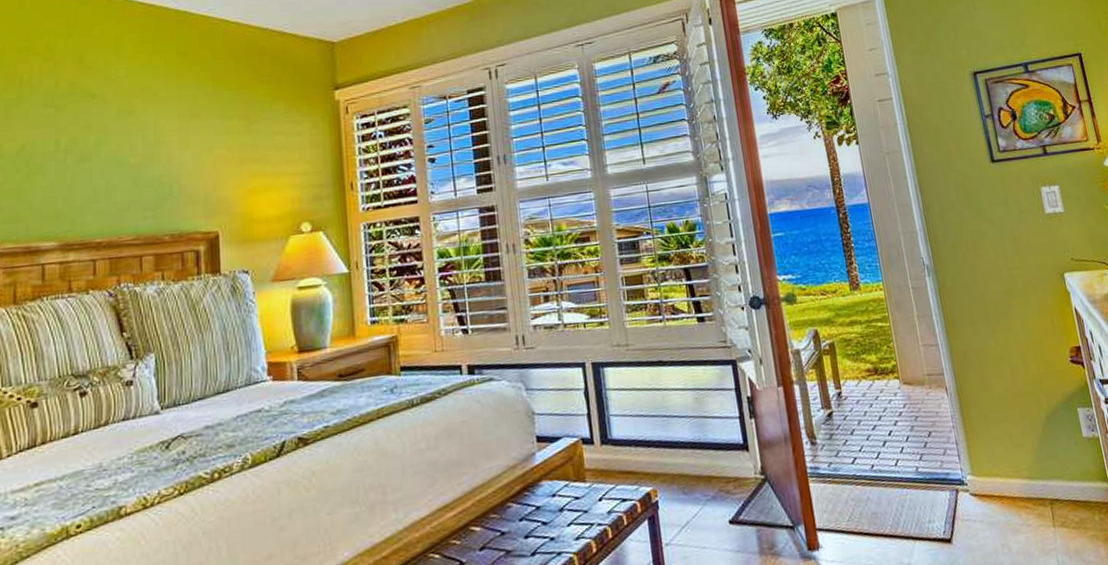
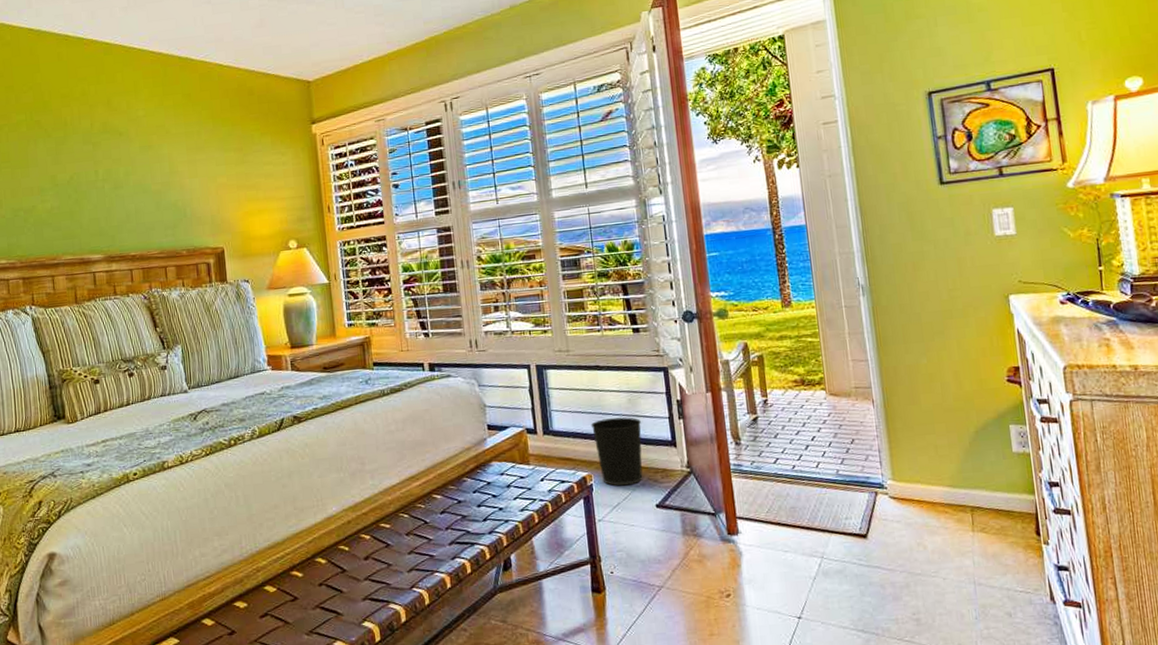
wastebasket: none [654,419,714,501] -> present [590,417,643,486]

